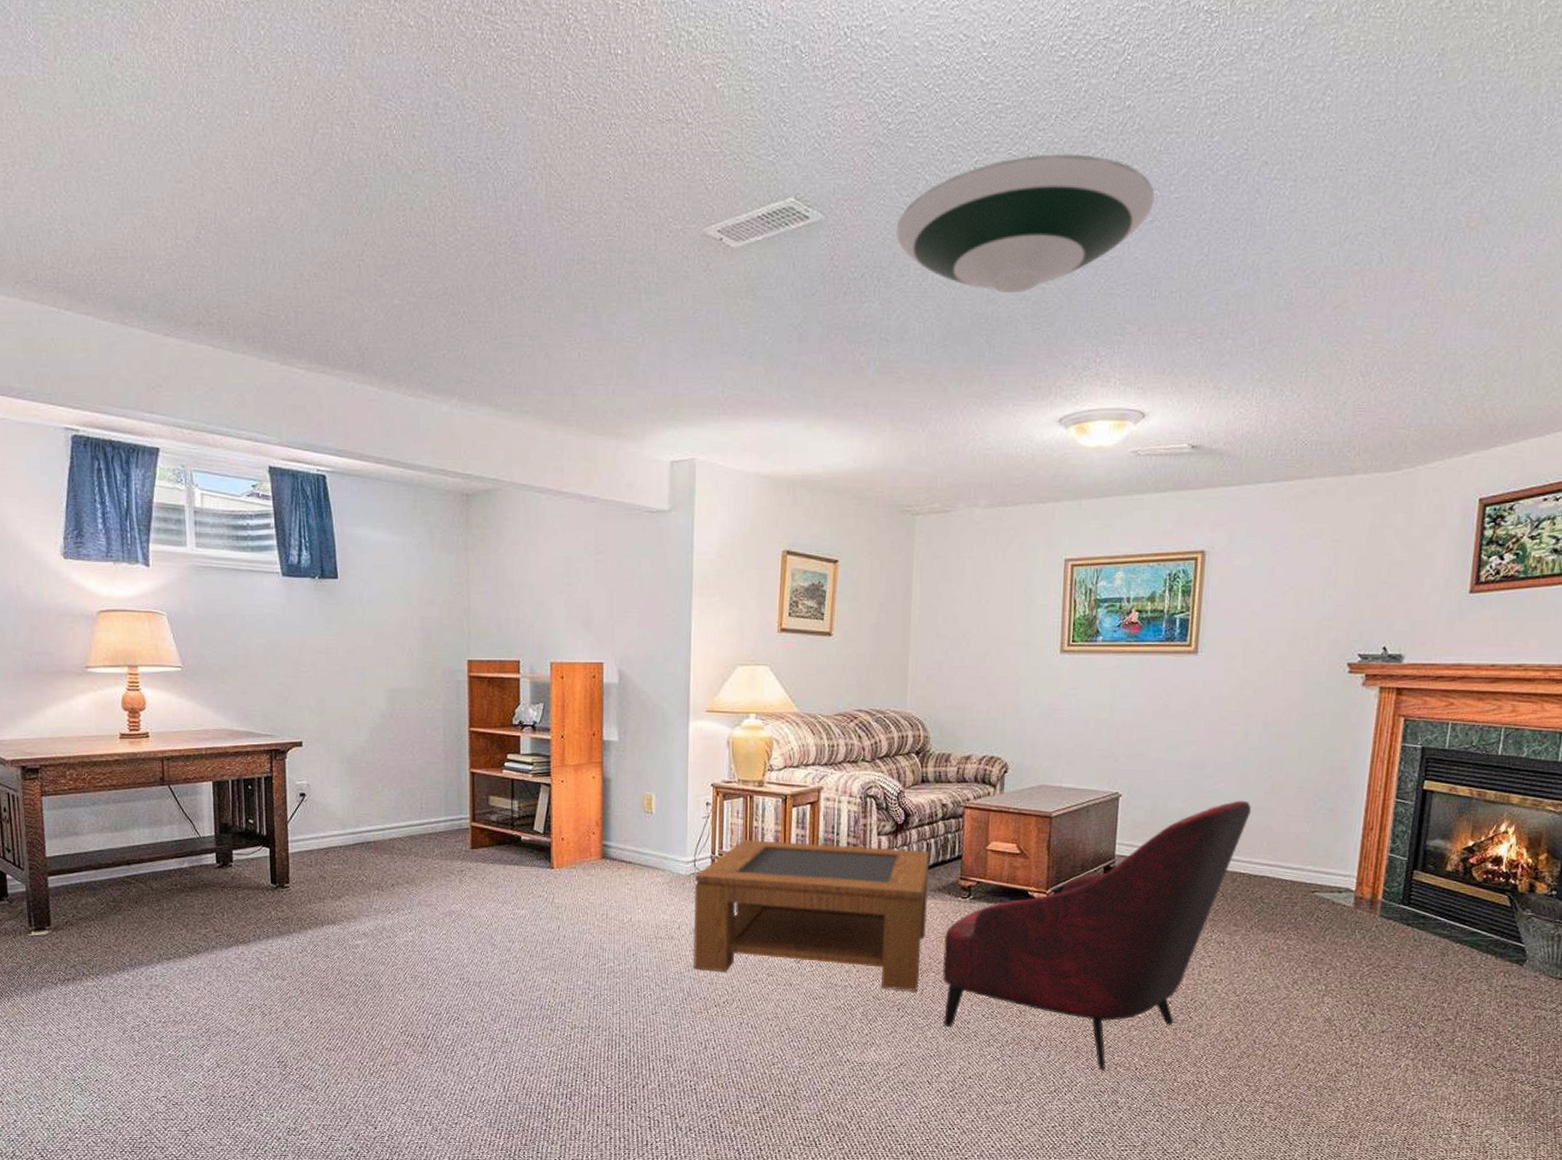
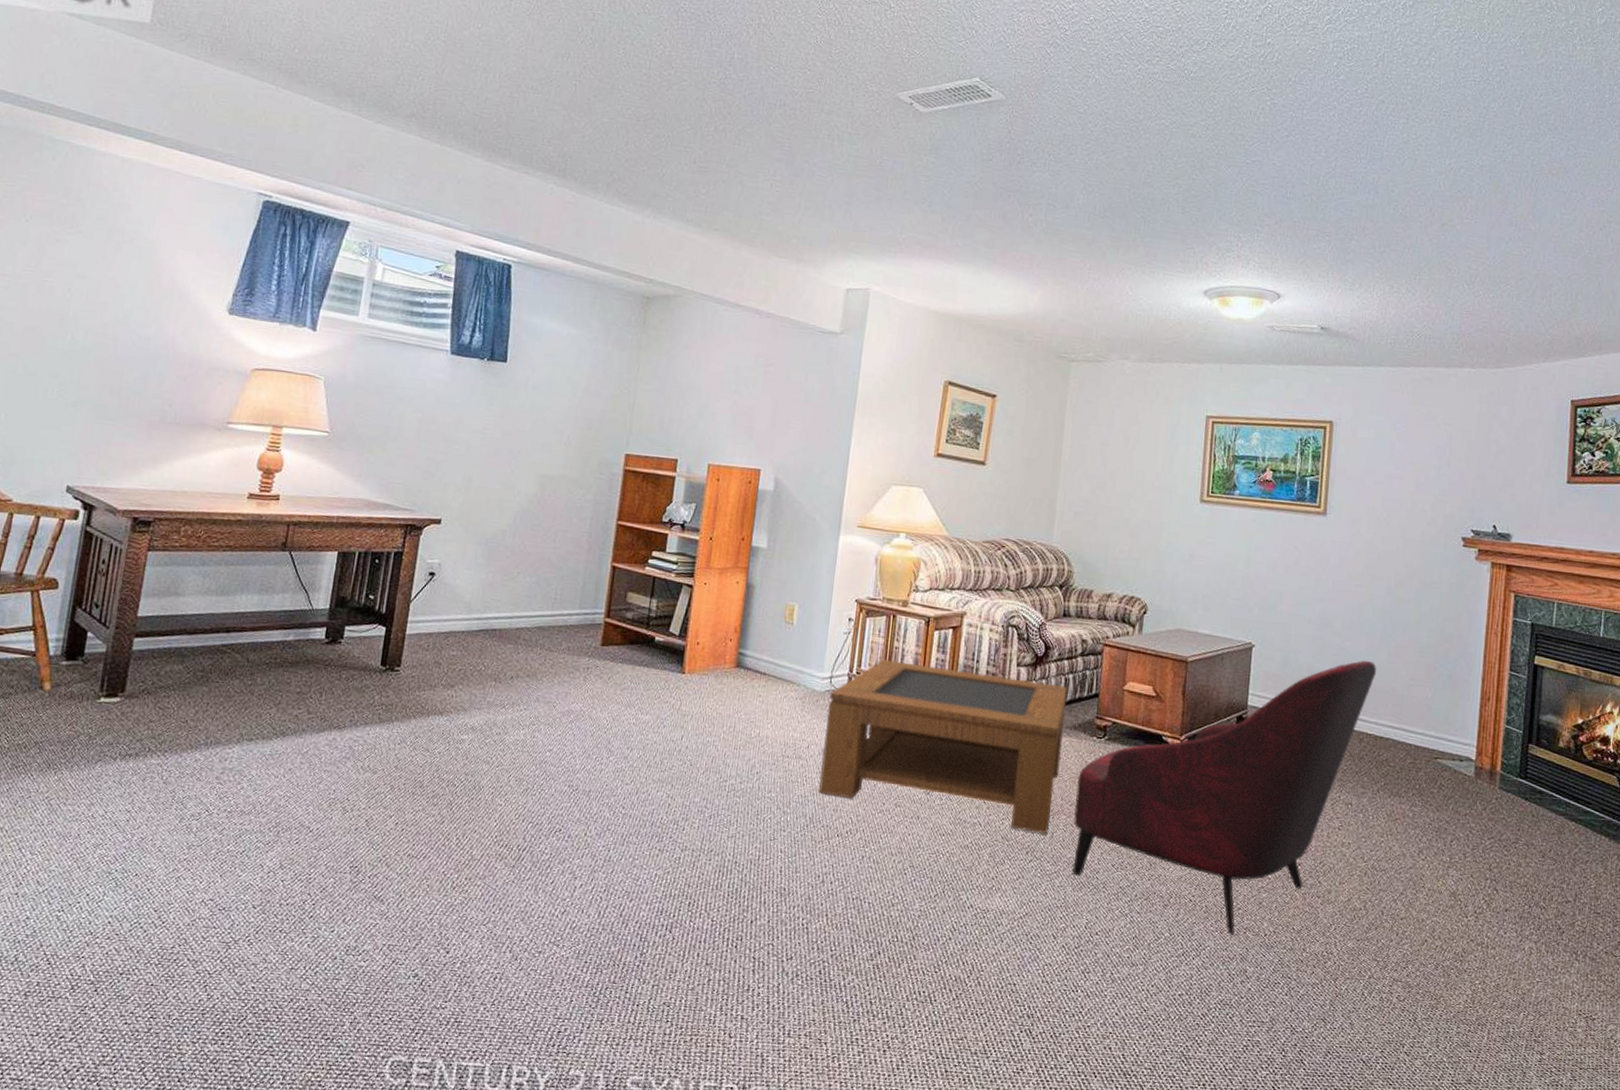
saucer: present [896,154,1155,294] -> none [1067,70,1290,180]

